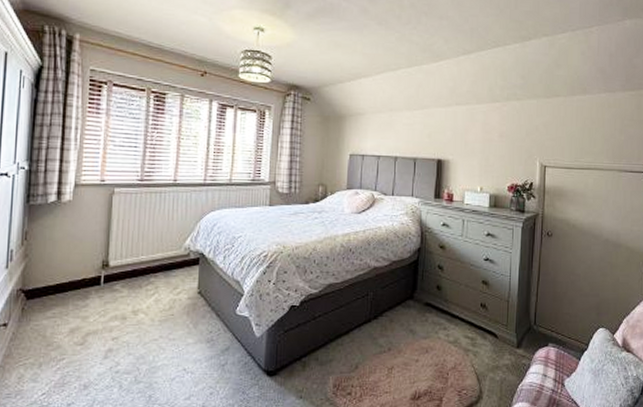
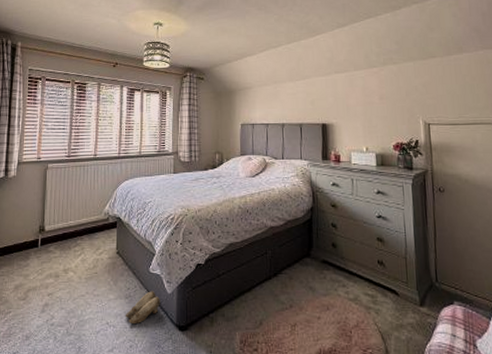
slippers: none [206,334,248,369] -> present [126,291,161,323]

